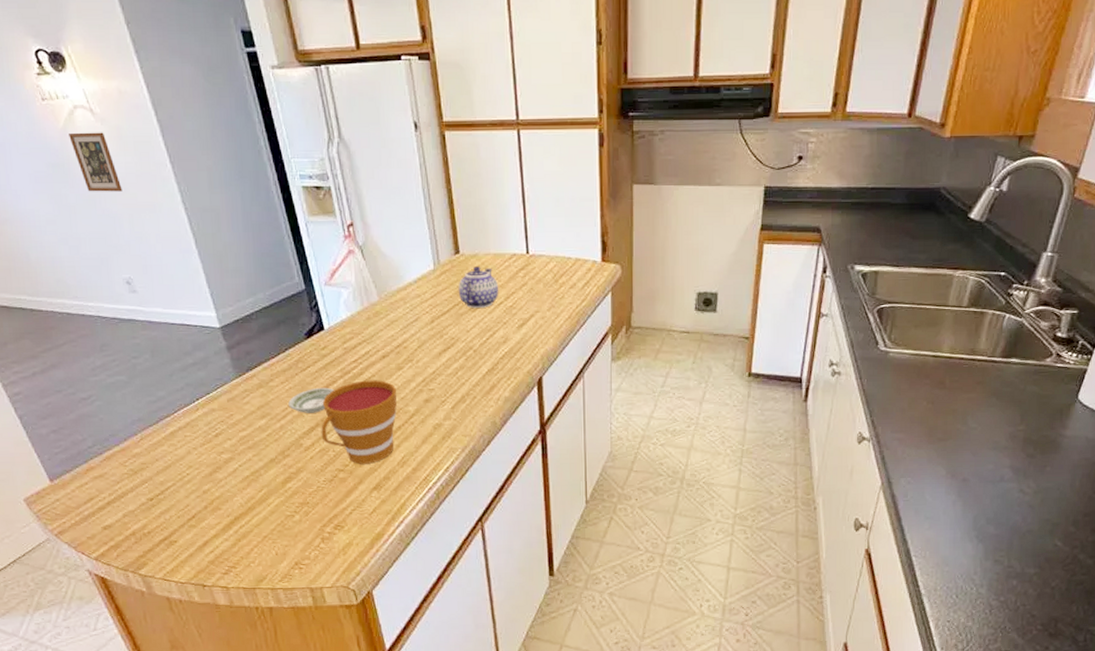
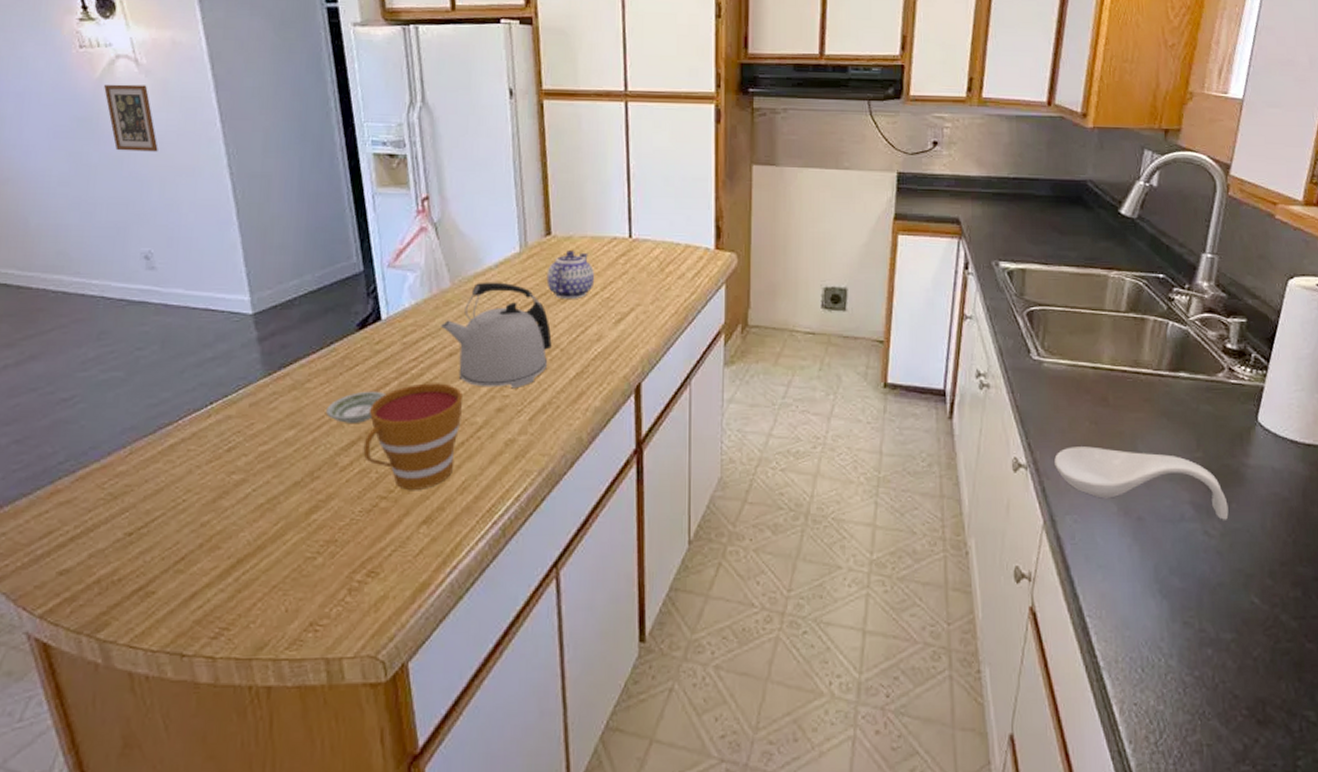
kettle: none [374,295,466,384] -> present [441,282,552,389]
spoon rest: none [894,422,1043,481] -> present [1054,446,1229,520]

